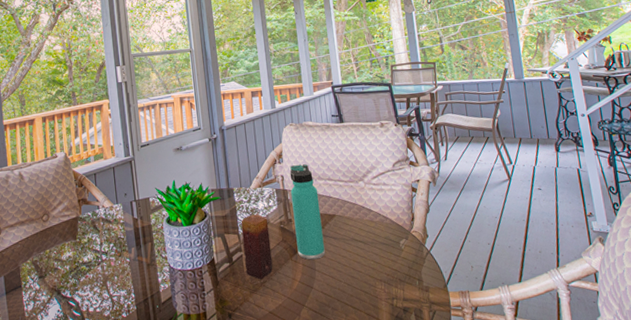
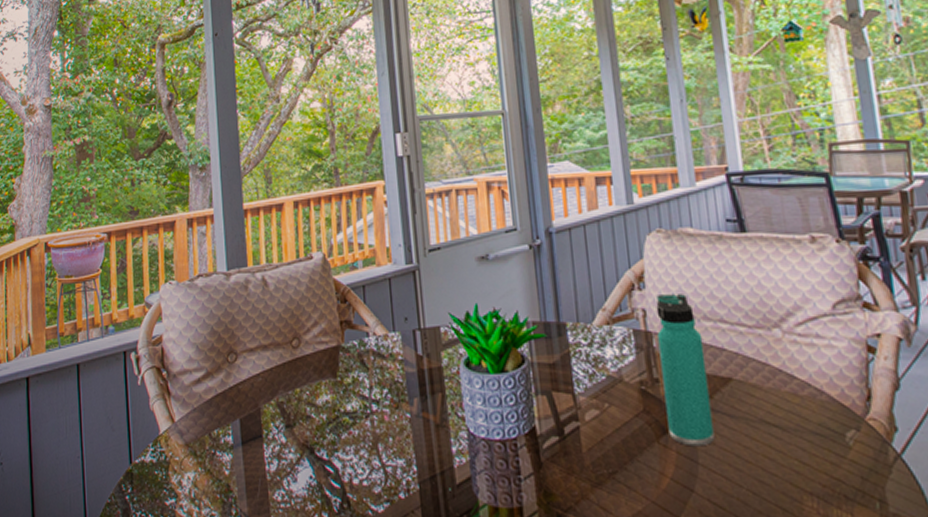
candle: present [241,214,273,280] -> none [577,366,628,469]

